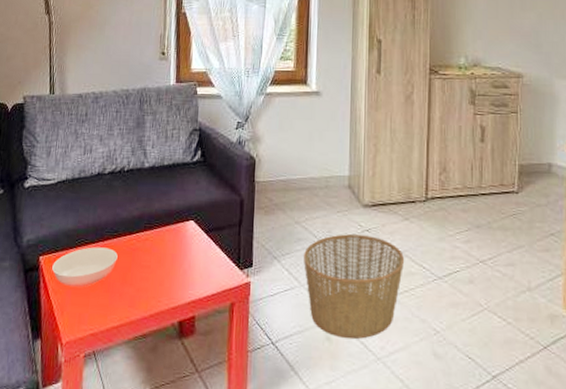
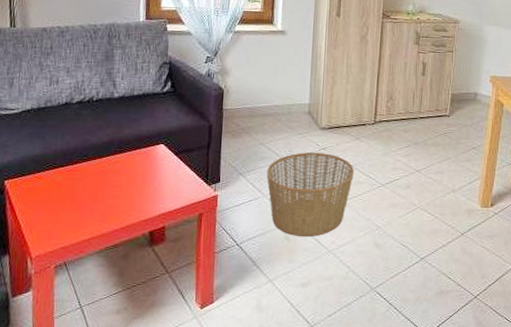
bowl: present [52,247,118,288] -> none [19,170,88,208]

